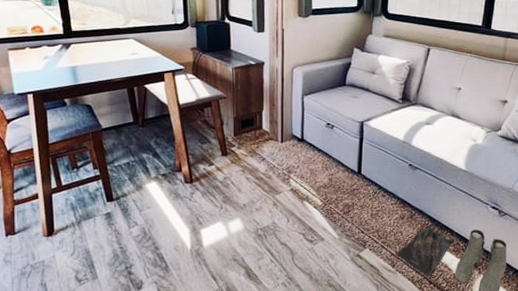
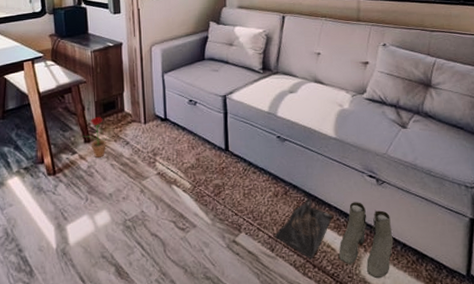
decorative plant: none [220,132,247,171] -> present [83,117,111,159]

